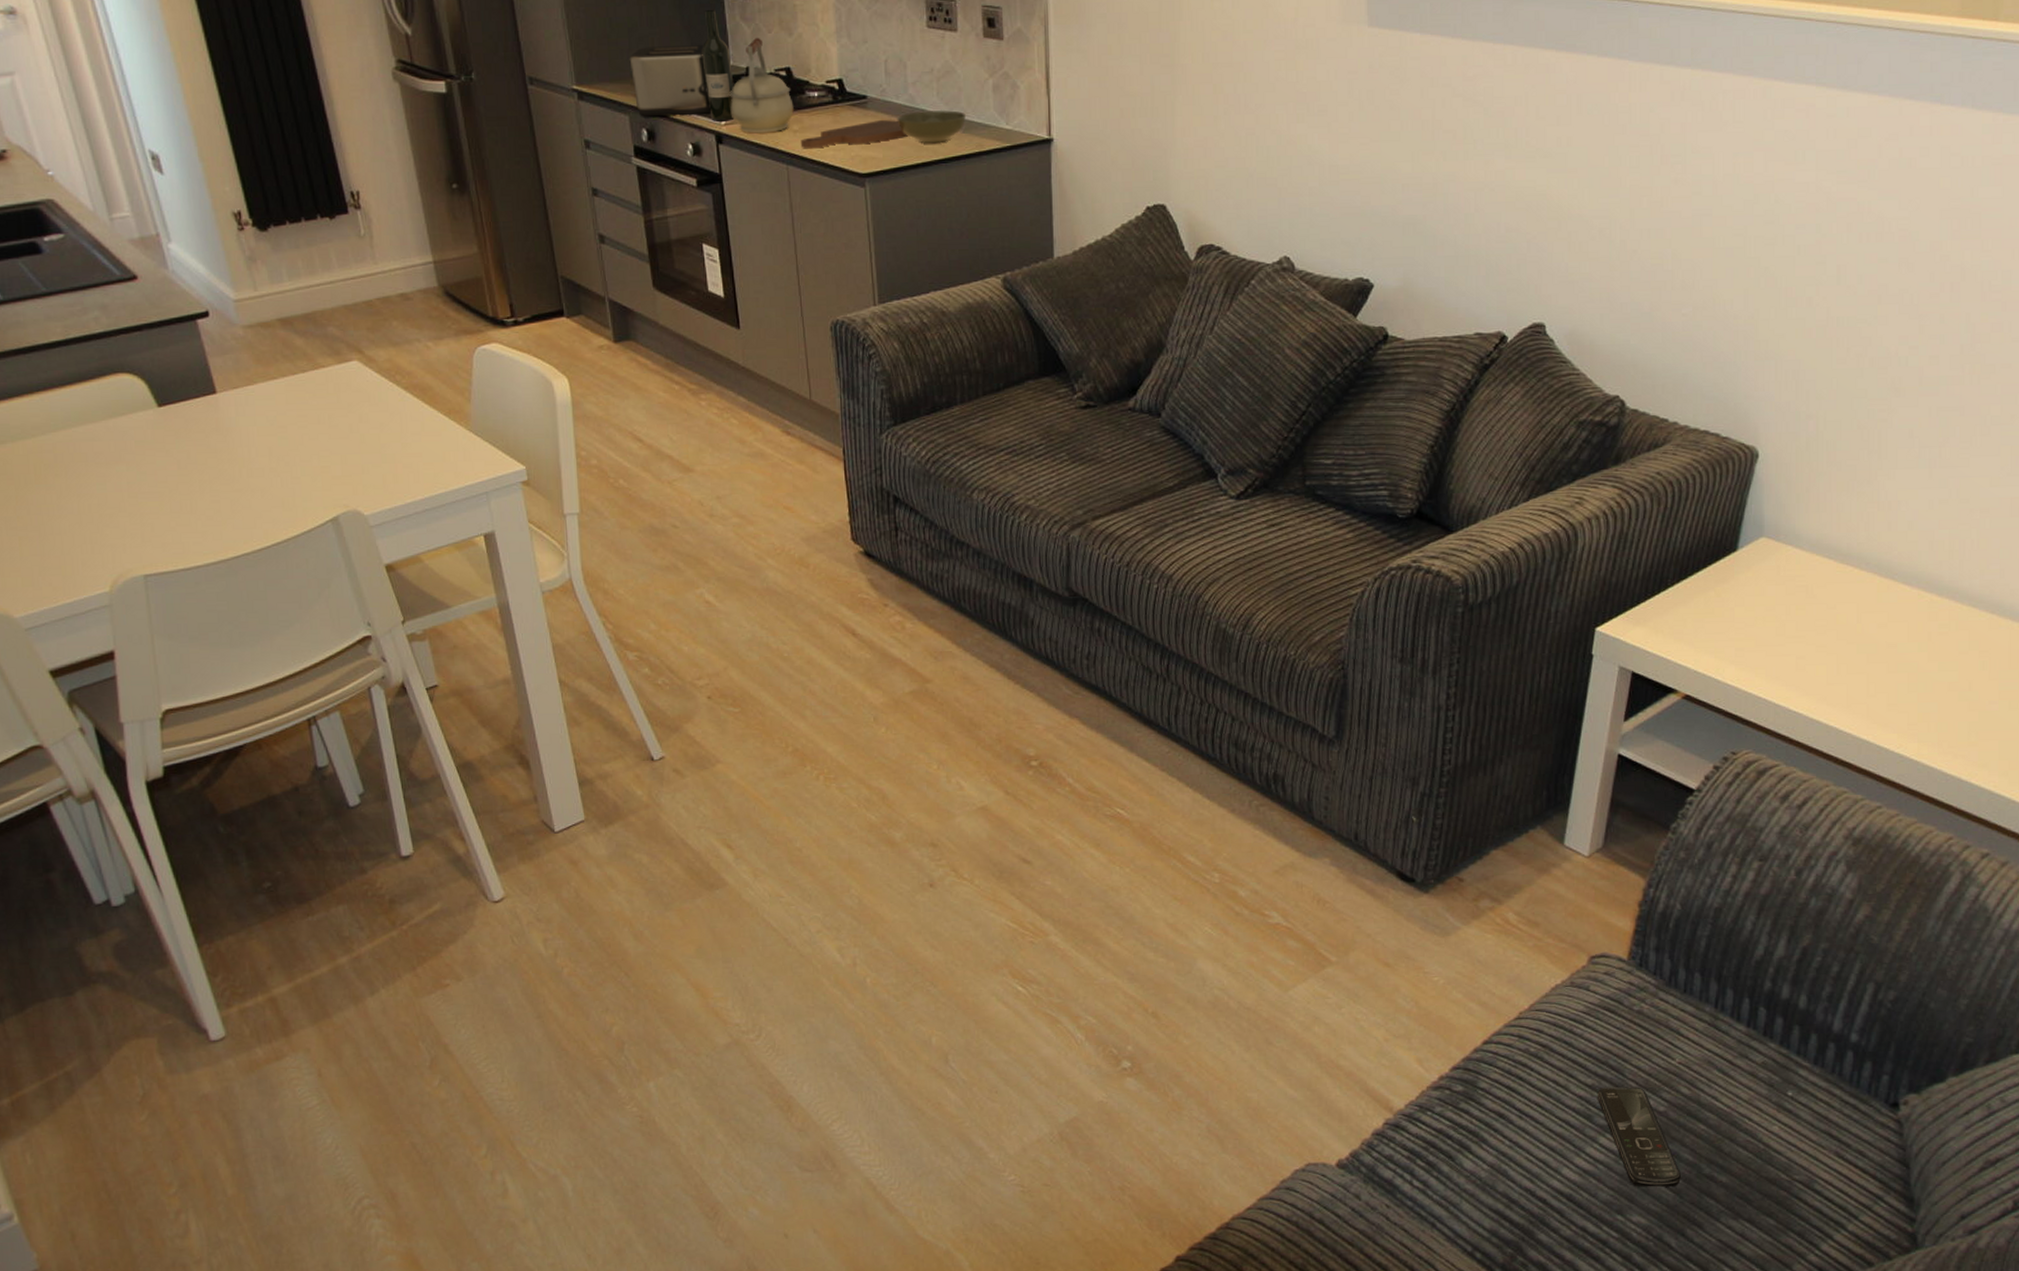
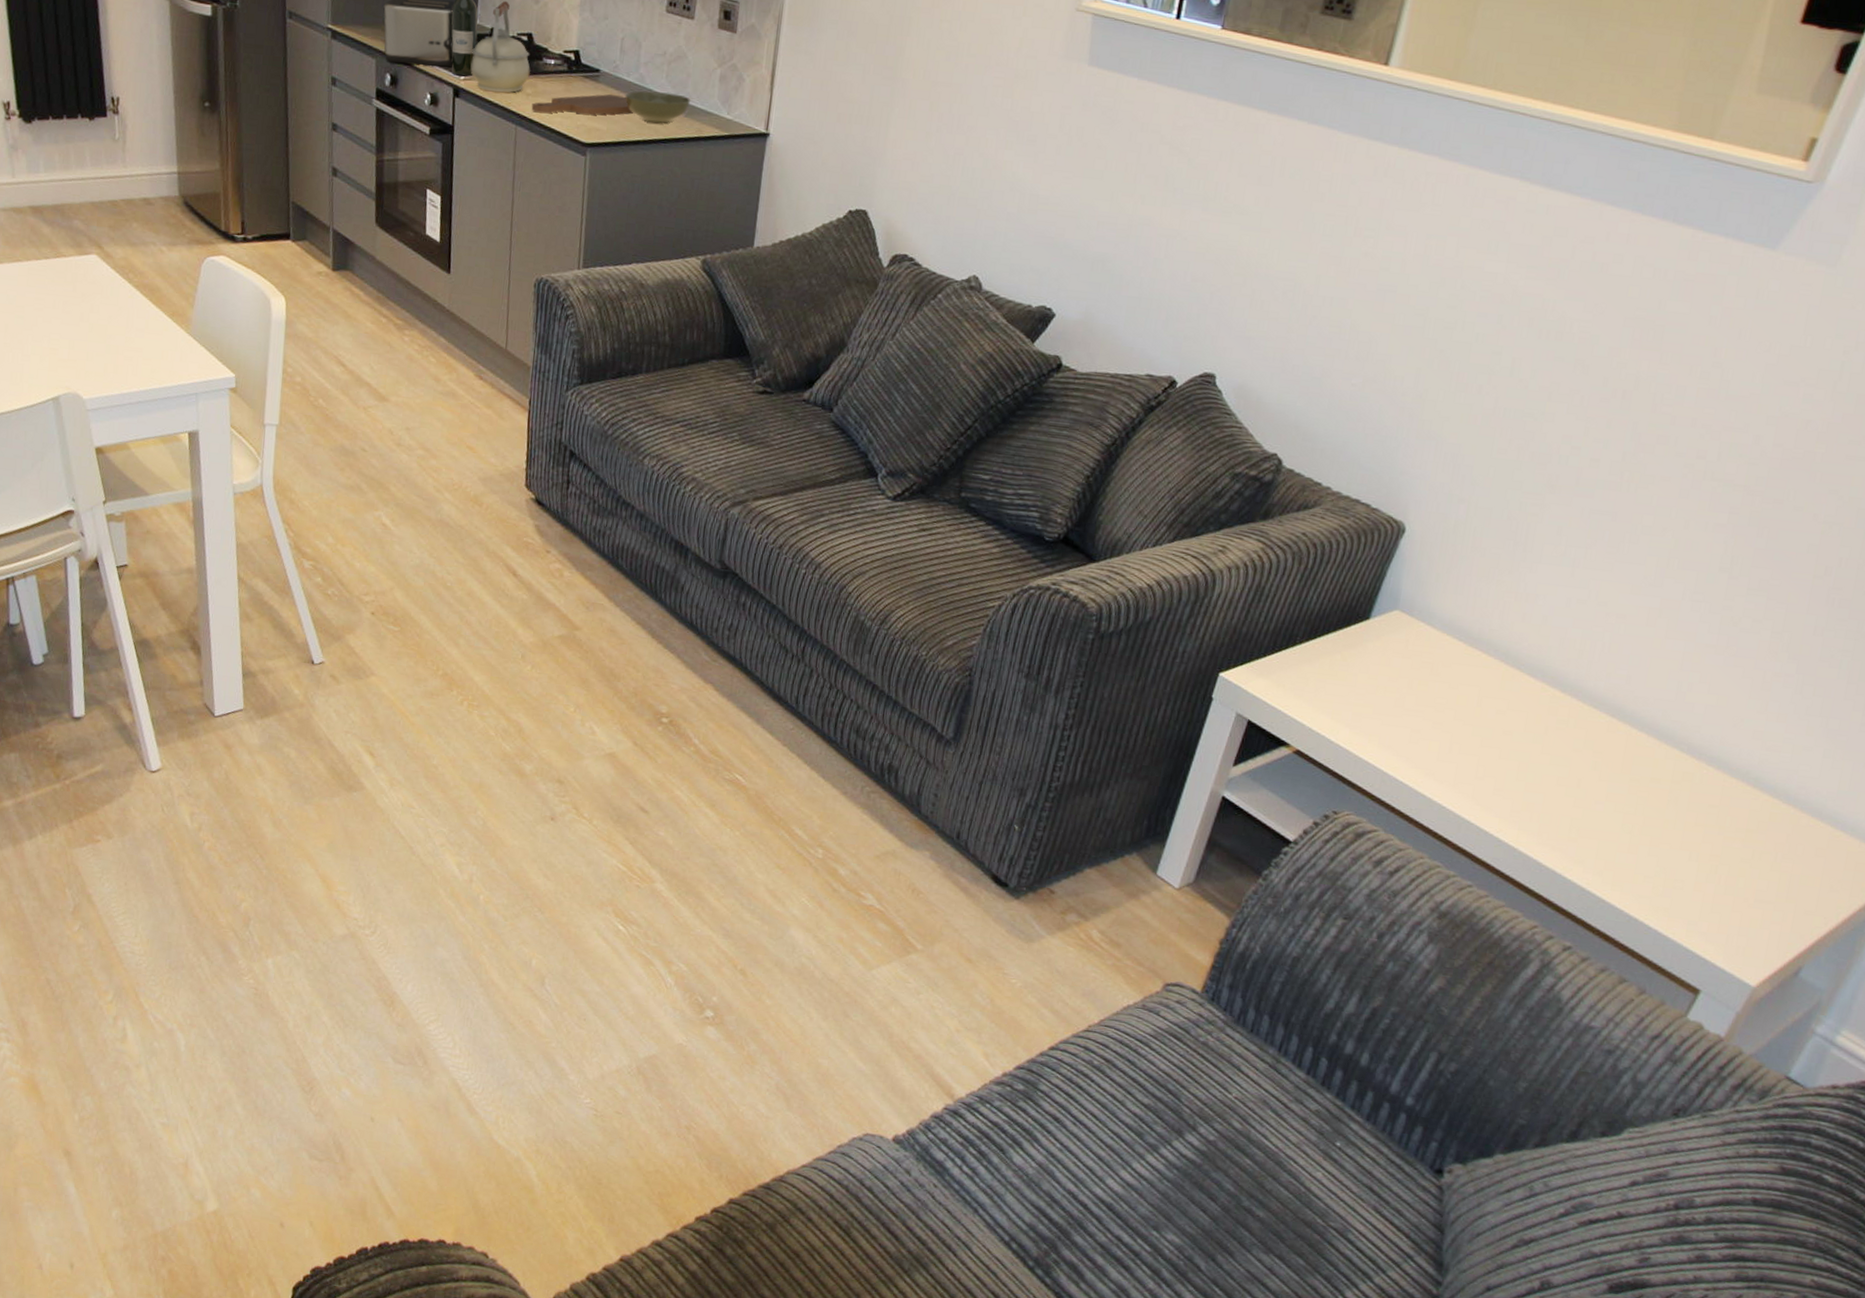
mobile phone: present [1597,1087,1681,1187] -> none [1150,1109,1221,1213]

